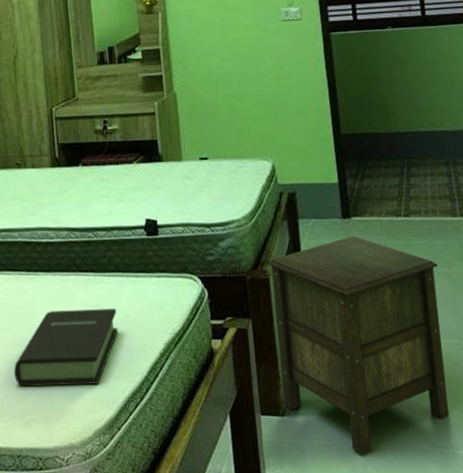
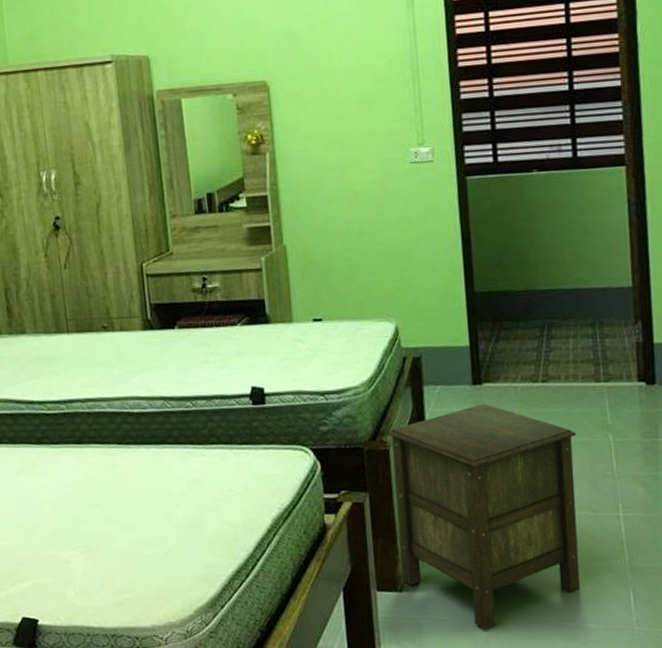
book: present [14,308,118,387] -> none [106,483,221,565]

